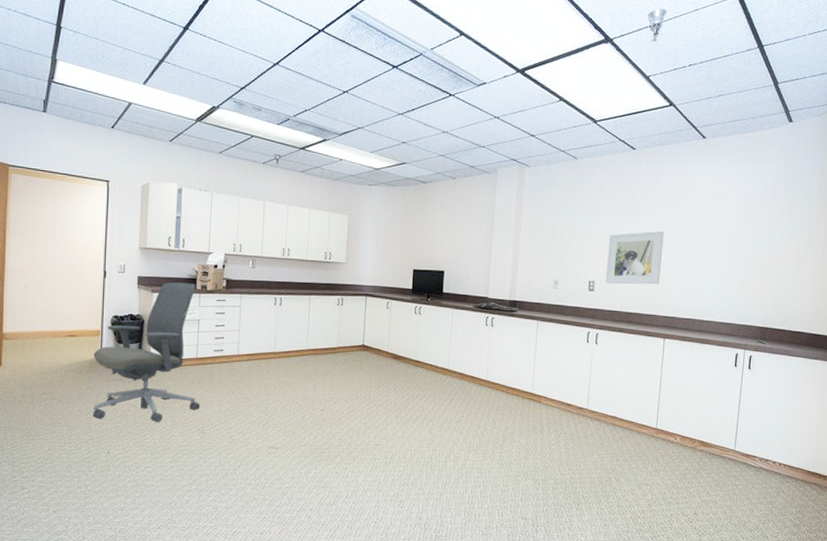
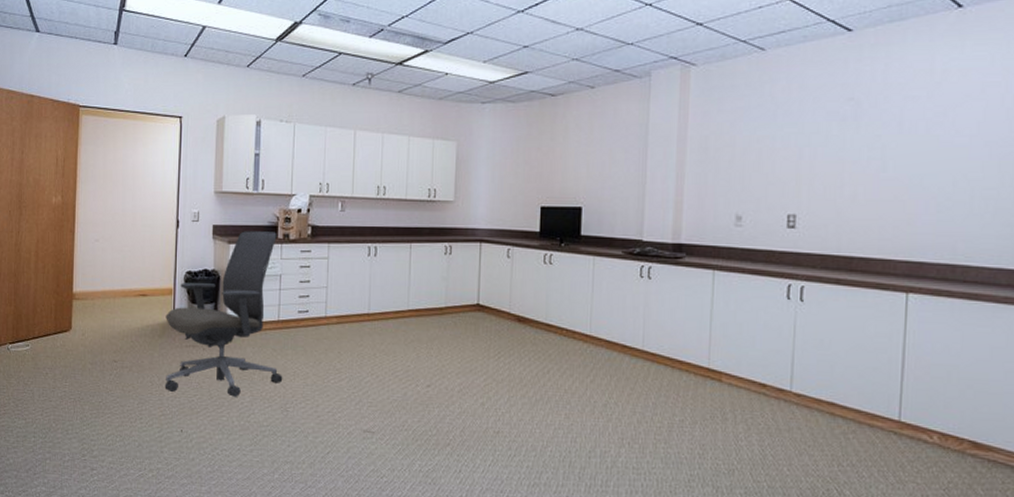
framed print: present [605,231,664,285] -> none [812,141,901,218]

